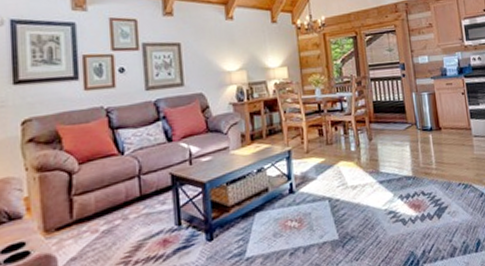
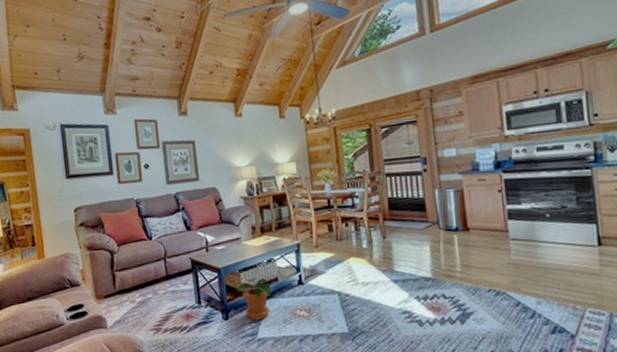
potted plant: none [223,188,261,238] -> present [237,276,272,321]

